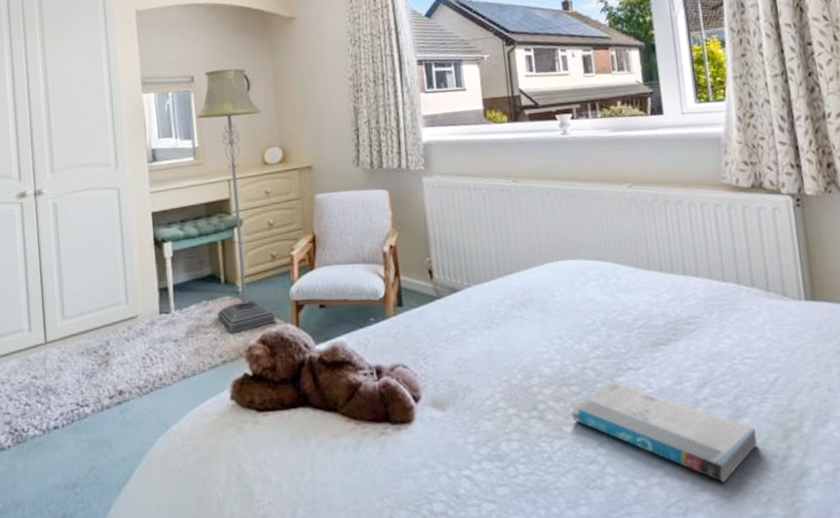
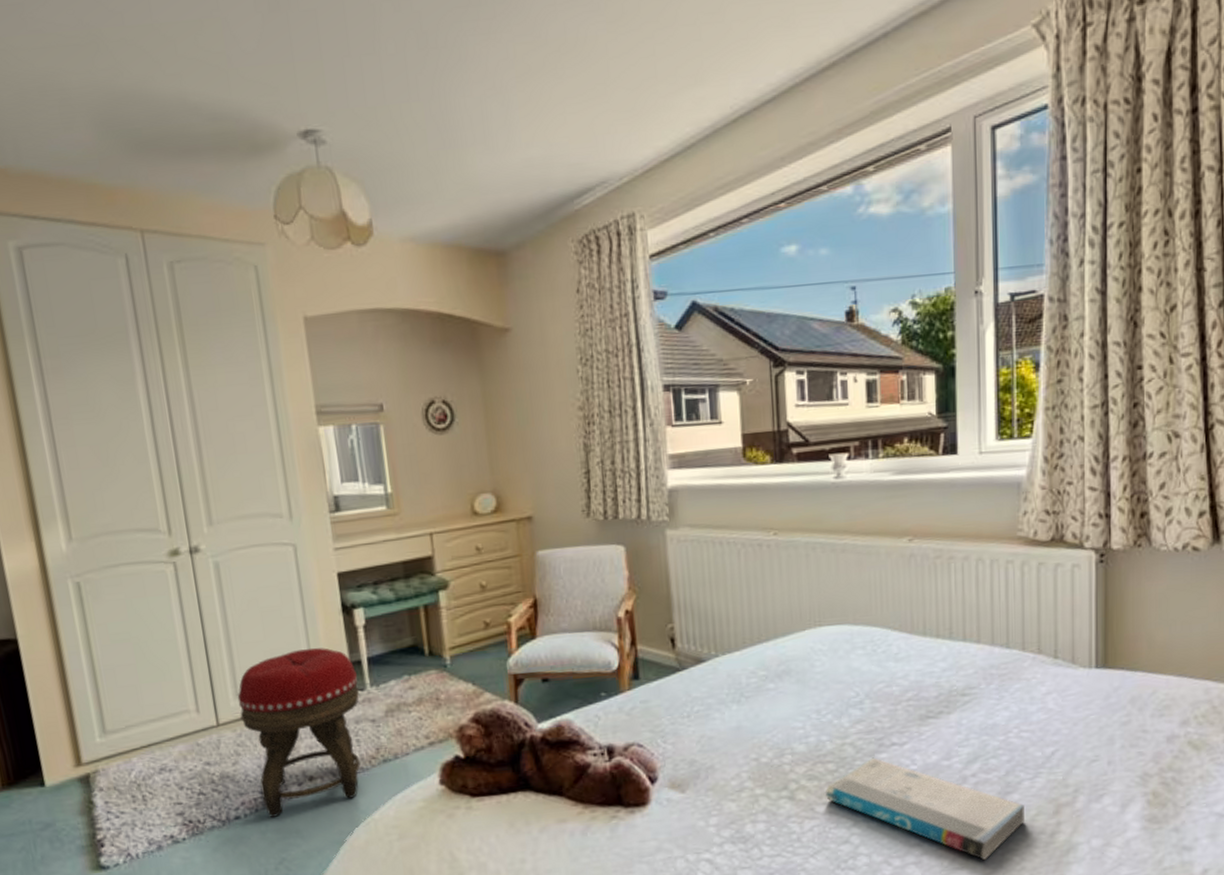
footstool: none [63,275,165,428] -> present [237,647,361,817]
floor lamp: present [196,68,276,333] -> none [388,394,492,712]

